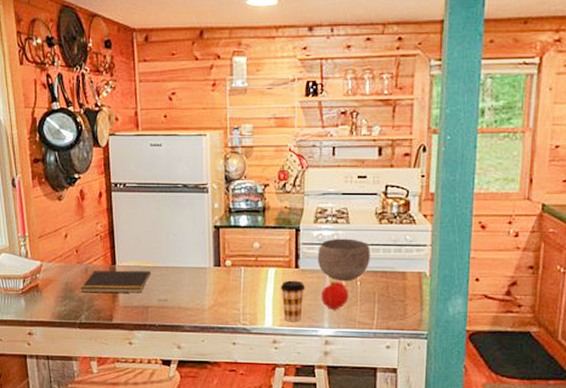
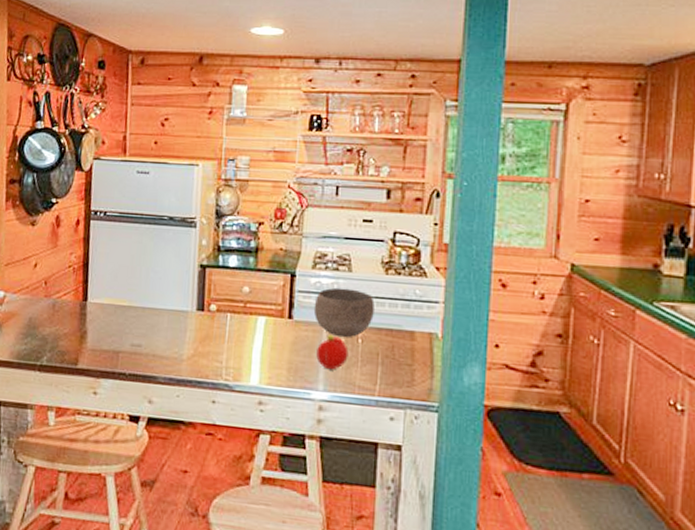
notepad: present [80,270,152,293] -> none [45,306,126,336]
coffee cup: present [280,280,306,321] -> none [270,332,299,381]

